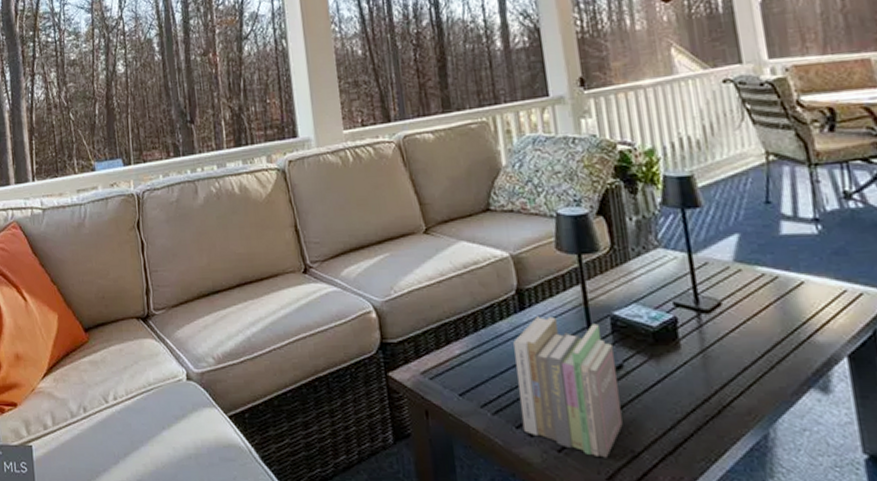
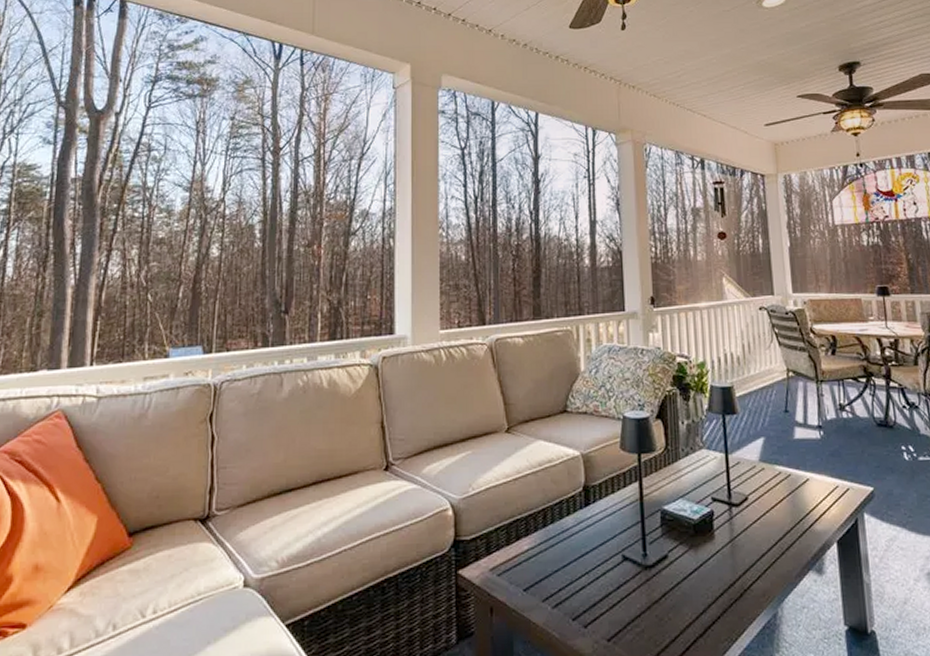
books: present [513,315,623,458] -> none [577,510,664,644]

